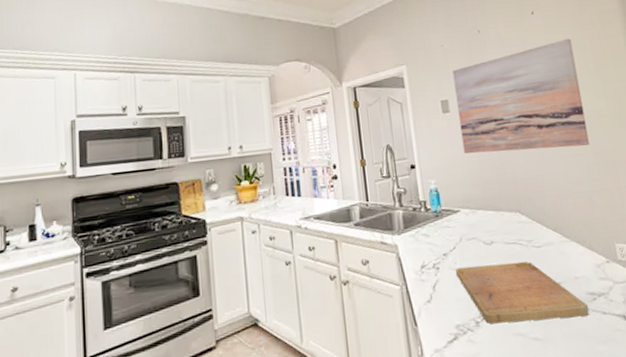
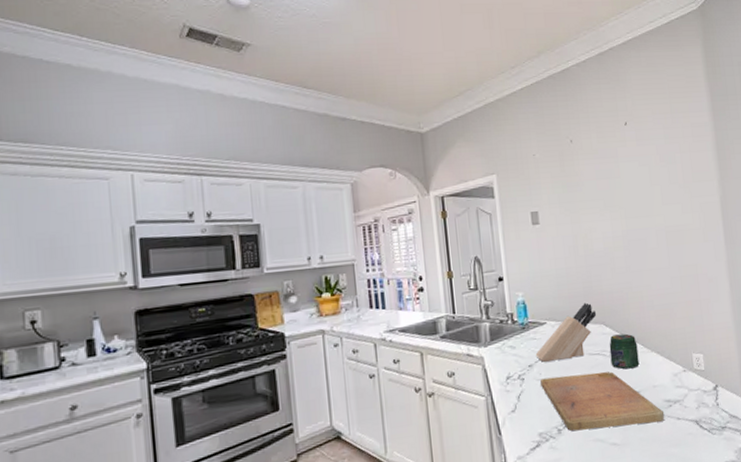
knife block: none [449,190,512,251] -> present [535,302,597,362]
wall art: present [452,38,589,154] -> none [543,151,674,267]
jar: none [526,222,559,260] -> present [609,333,640,370]

